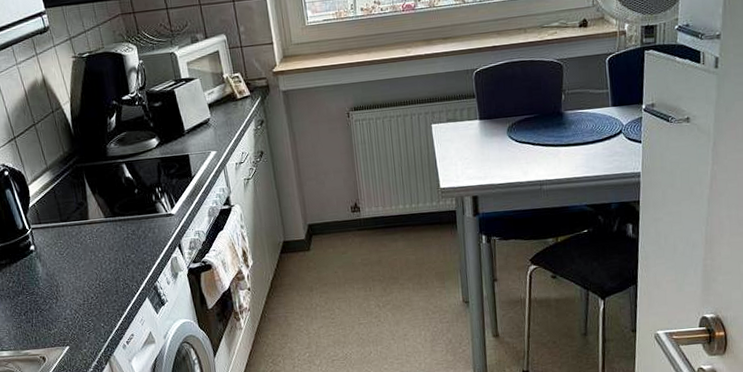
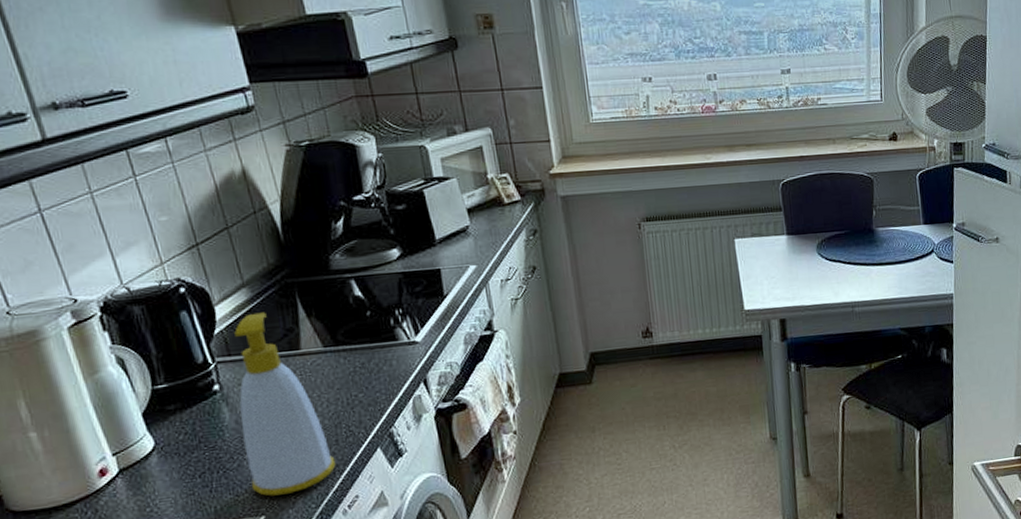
soap bottle: none [43,190,117,332] -> present [234,312,336,496]

